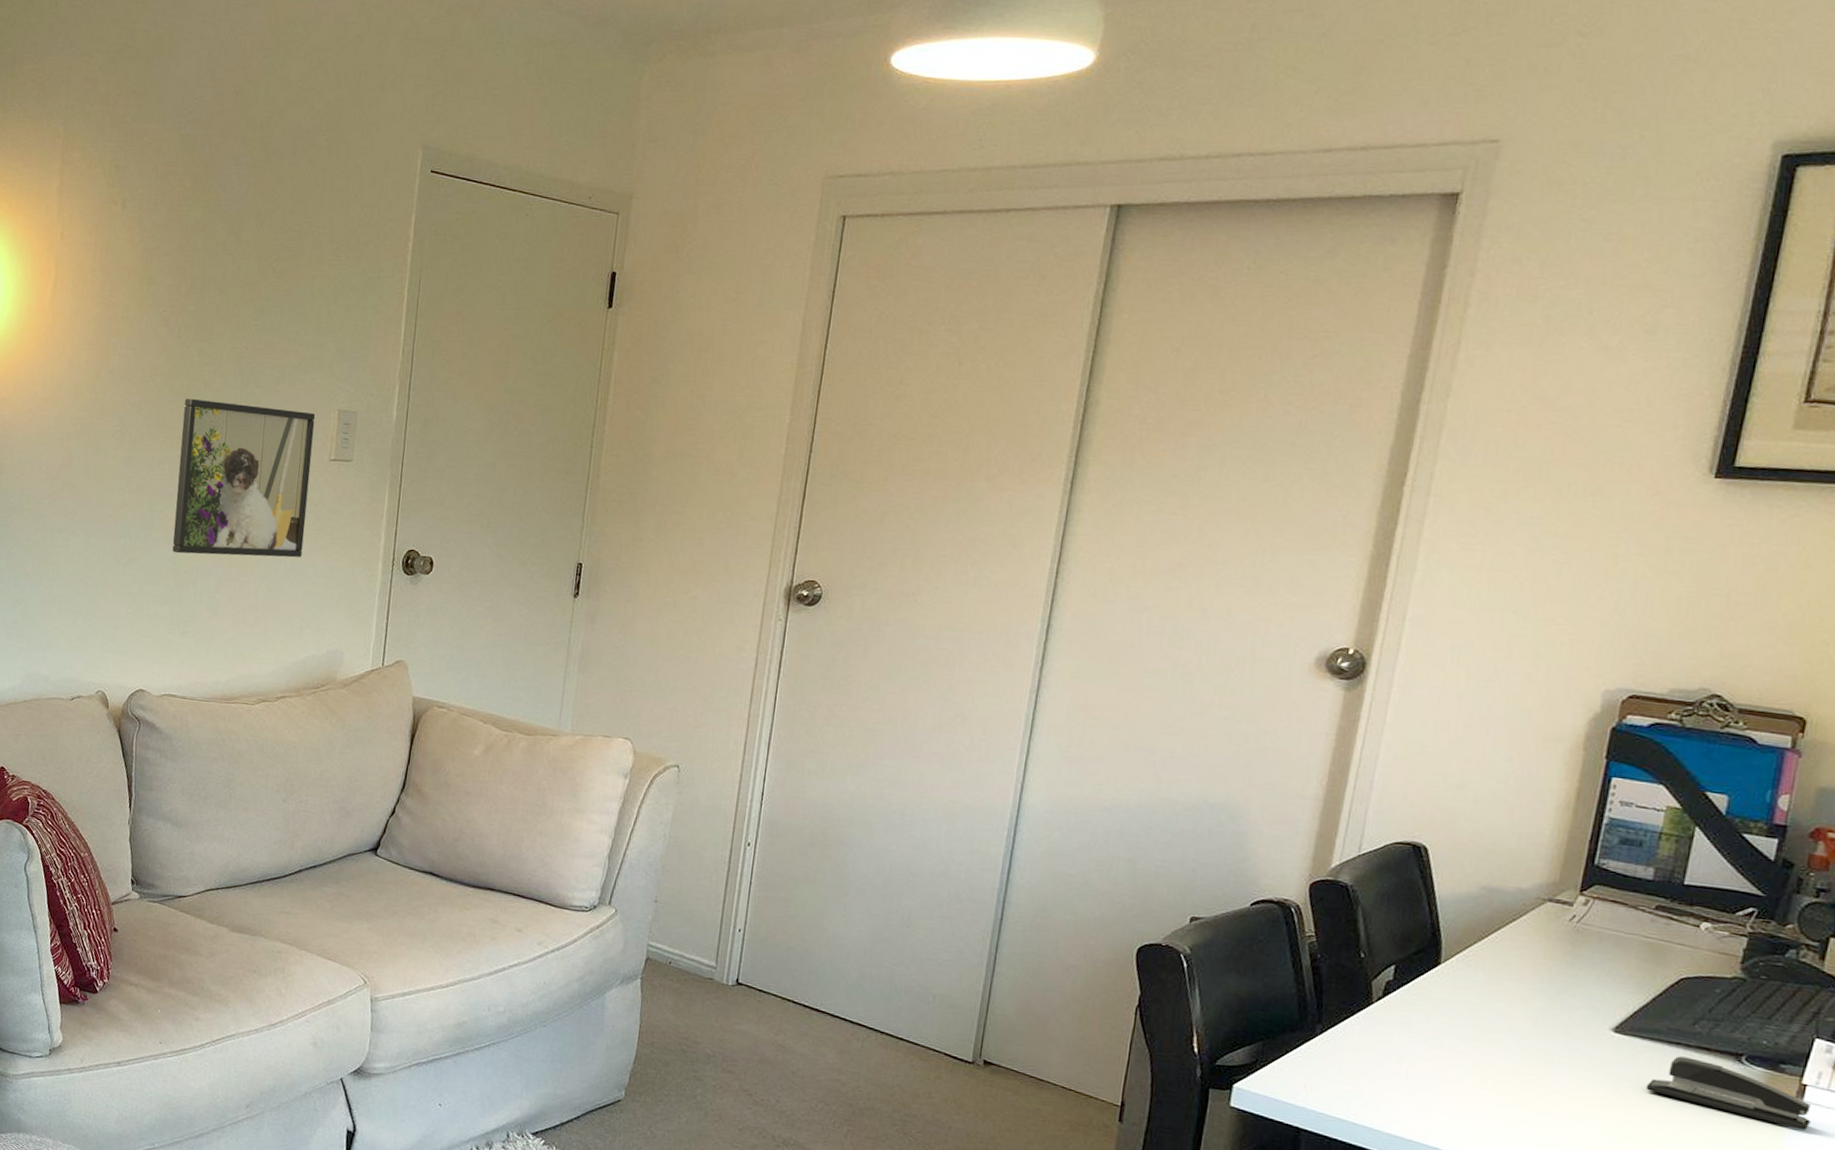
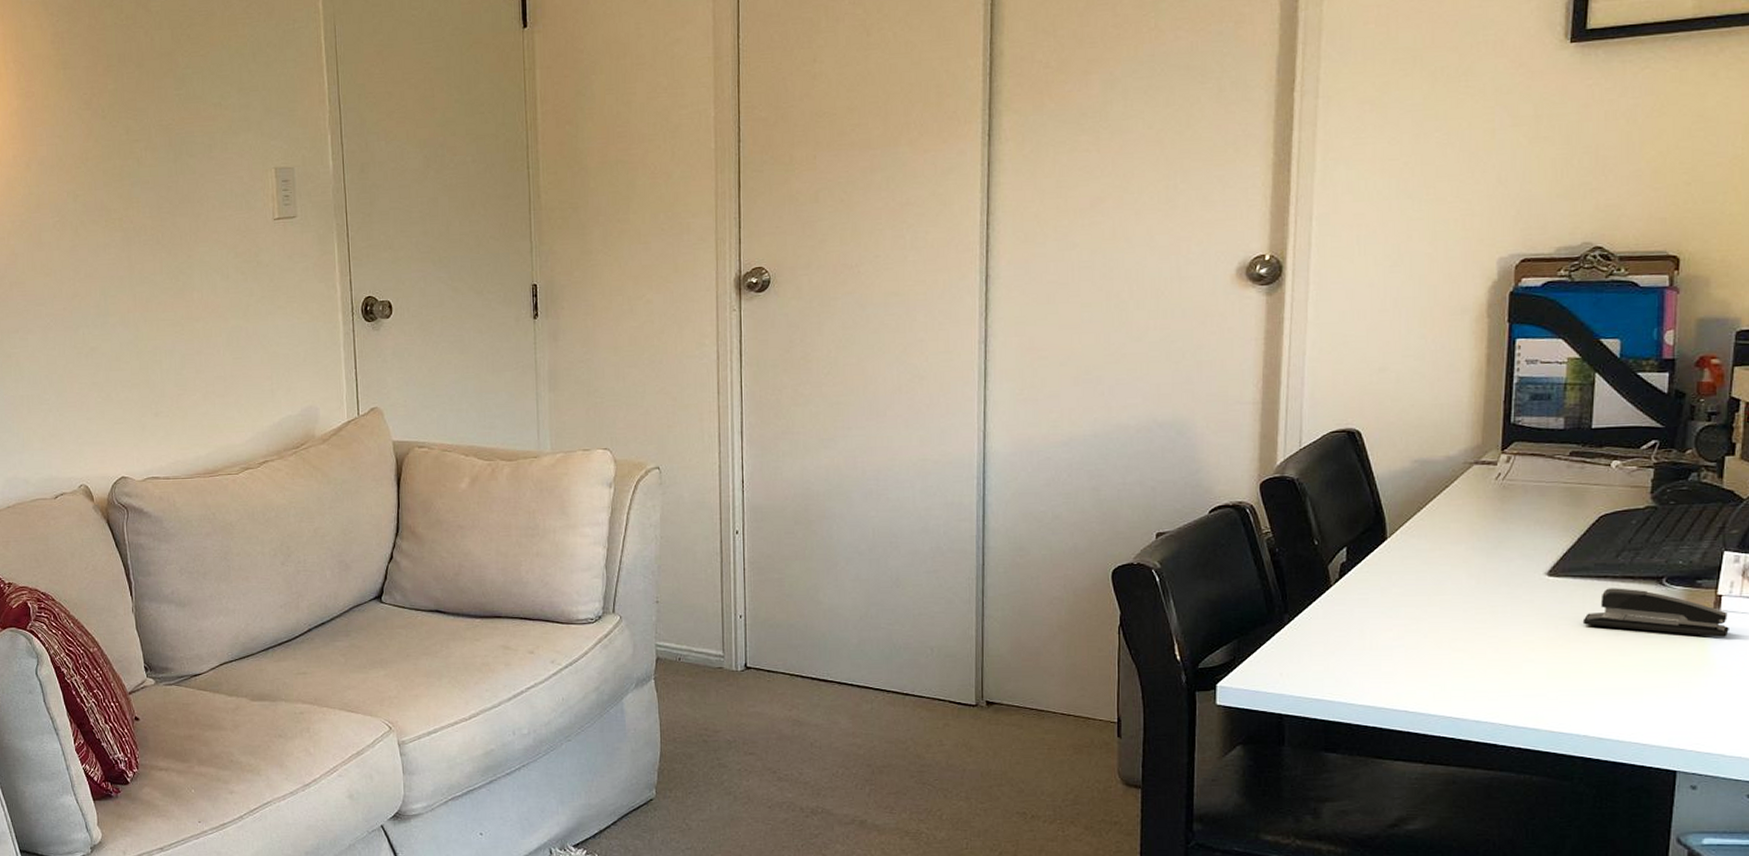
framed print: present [172,398,316,558] -> none [119,174,261,336]

